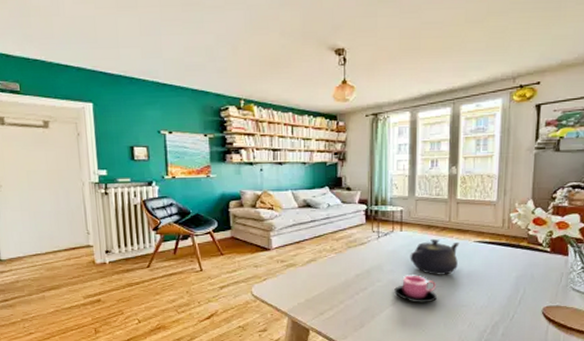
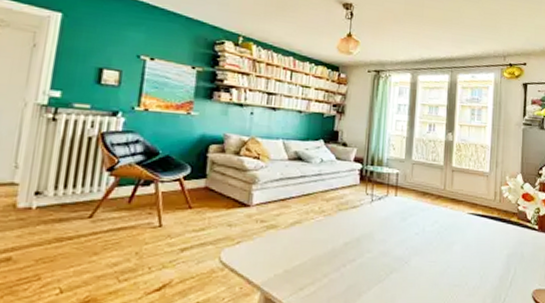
cup: present [393,275,438,304] -> none [383,246,430,281]
teapot: present [410,238,460,275] -> none [403,207,454,249]

